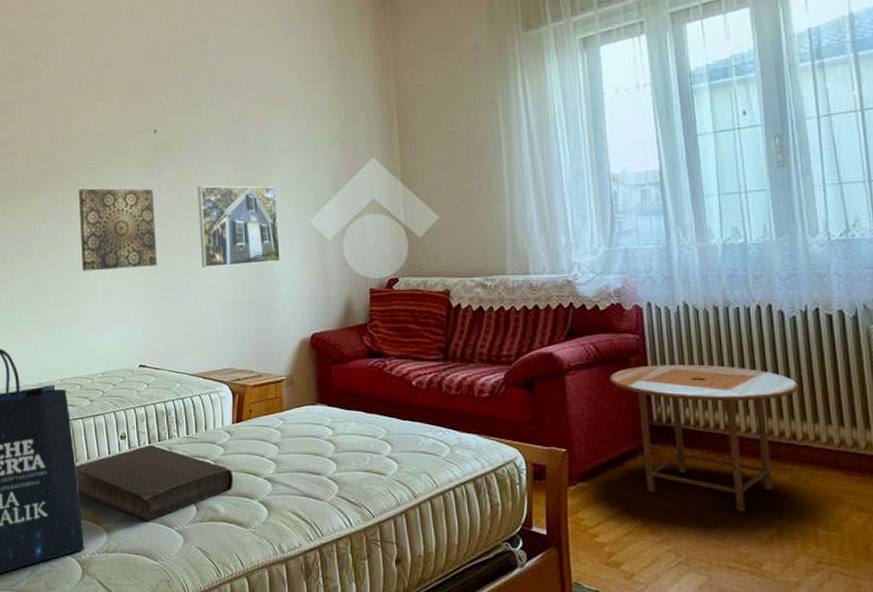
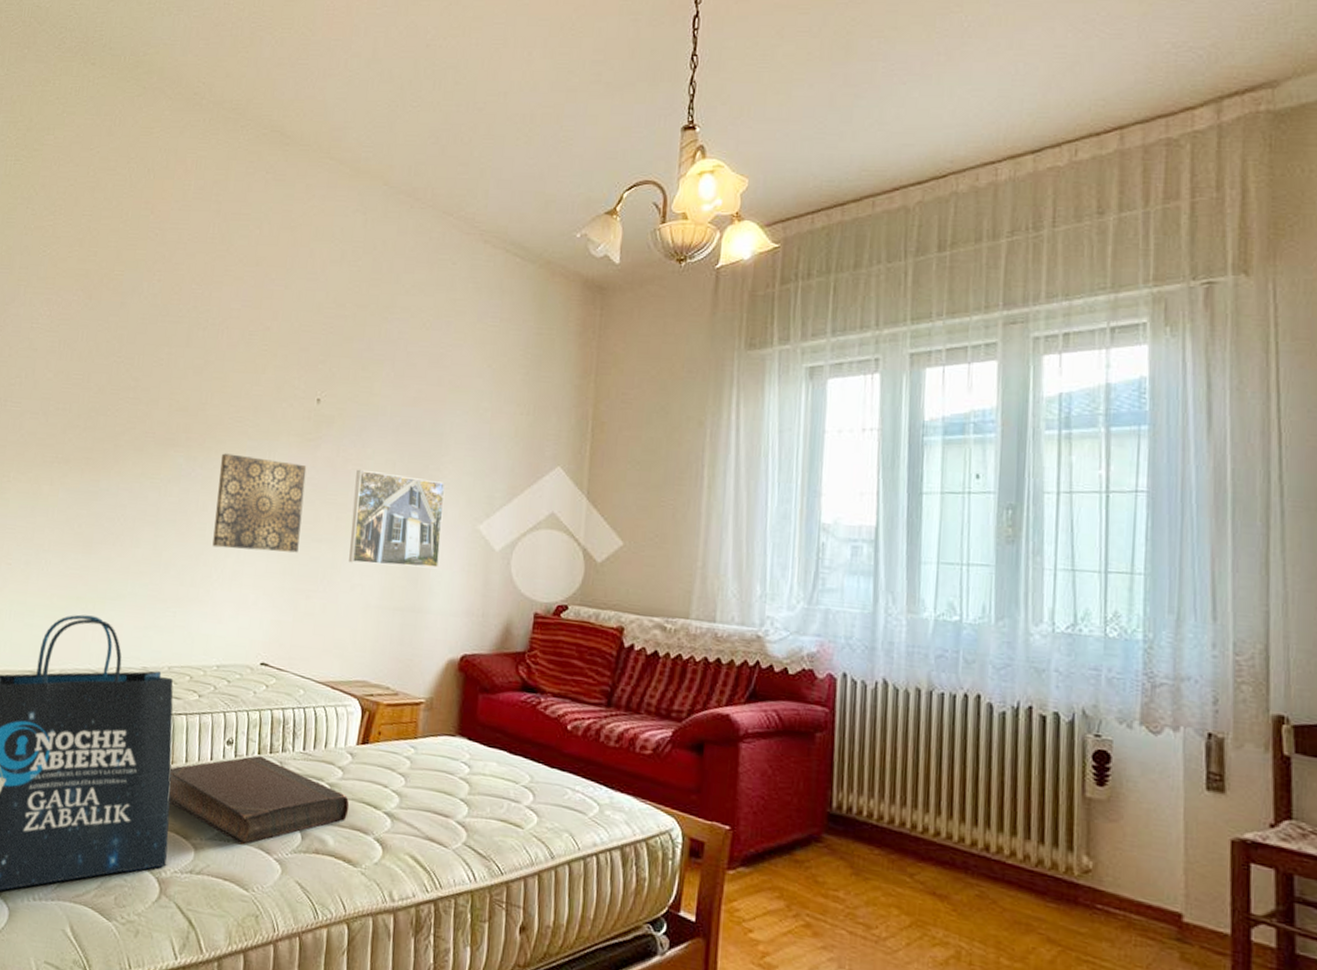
side table: present [609,364,799,512] -> none [789,743,999,926]

